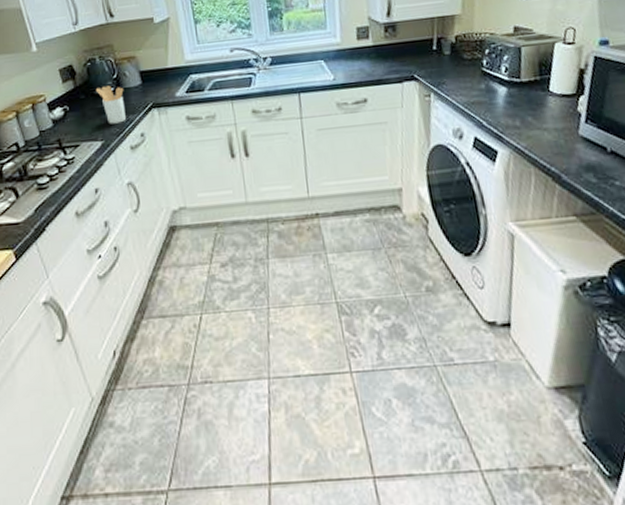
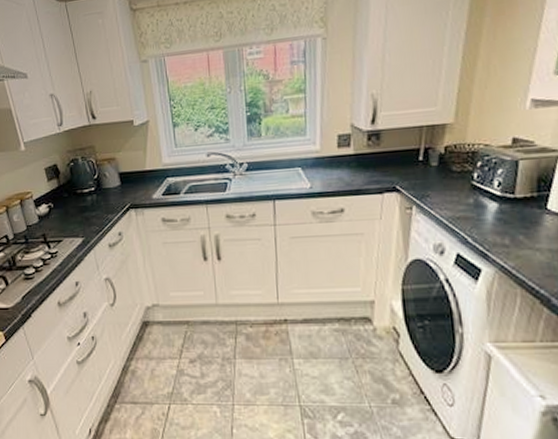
utensil holder: present [95,85,127,124] -> none [77,185,106,222]

